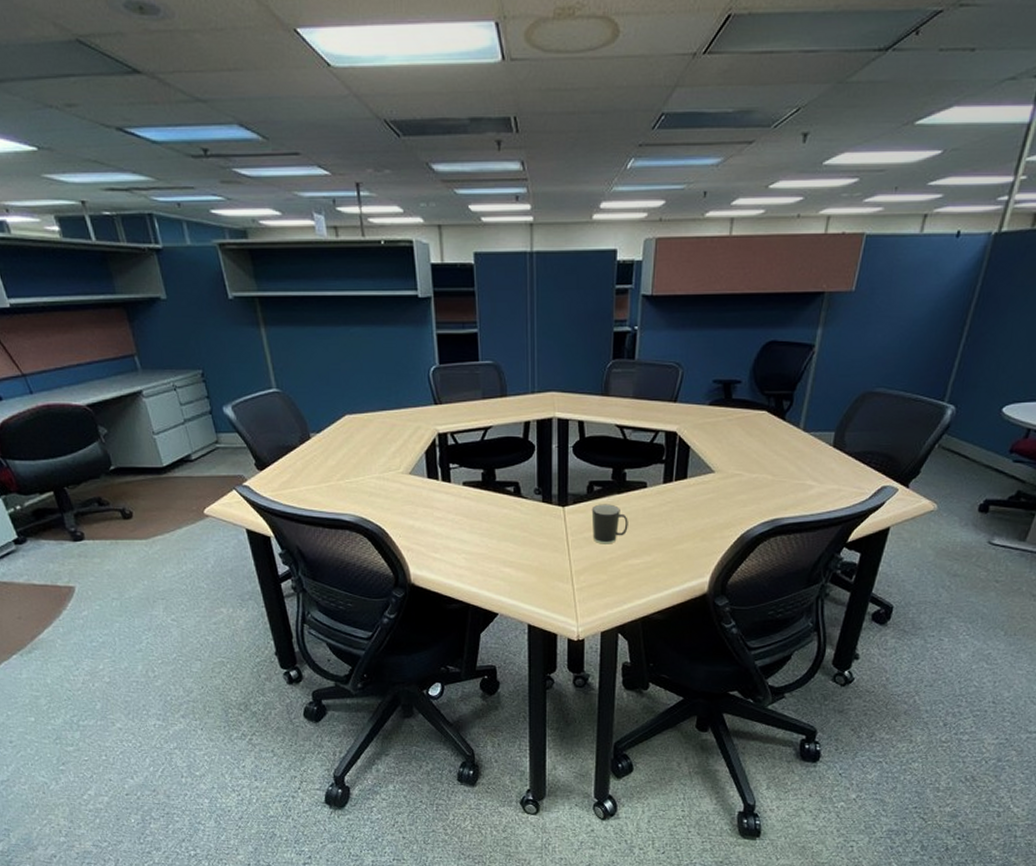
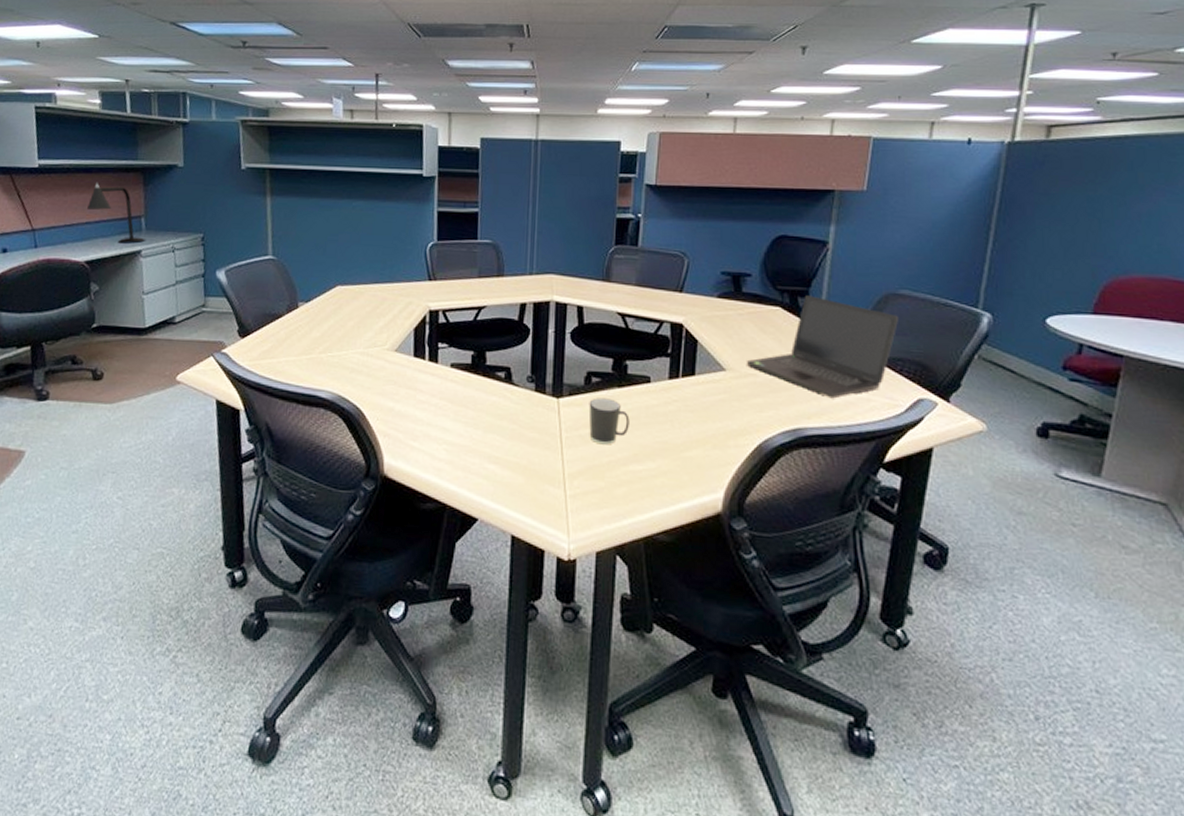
desk lamp: none [74,321,143,384] -> present [87,183,145,244]
laptop: none [734,398,873,491] -> present [747,295,900,399]

